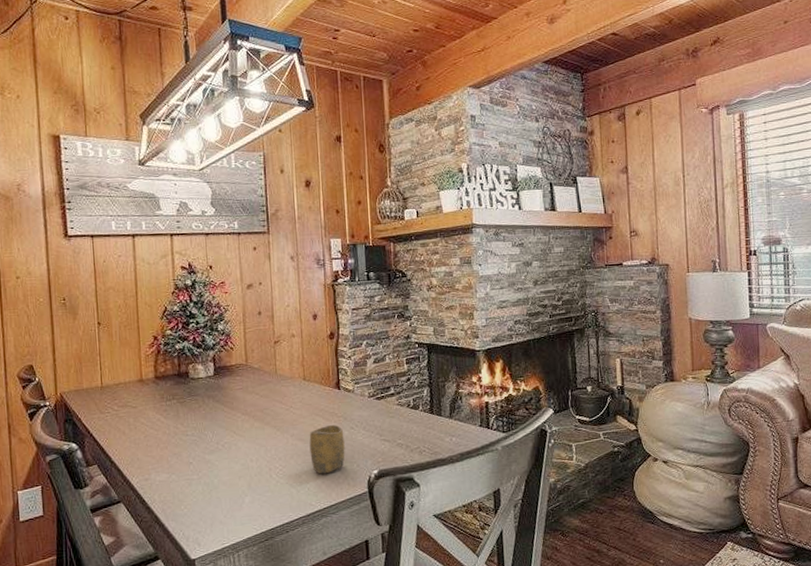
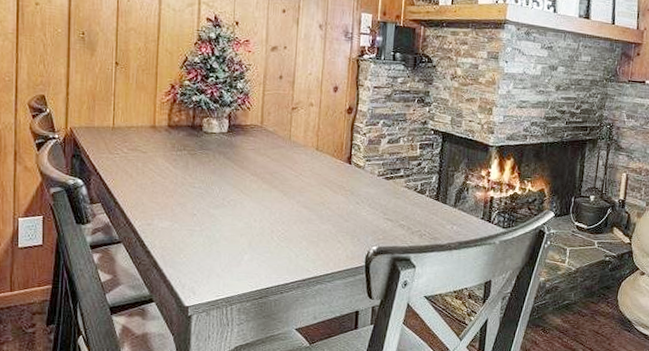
cup: present [309,424,345,474] -> none [313,197,349,243]

